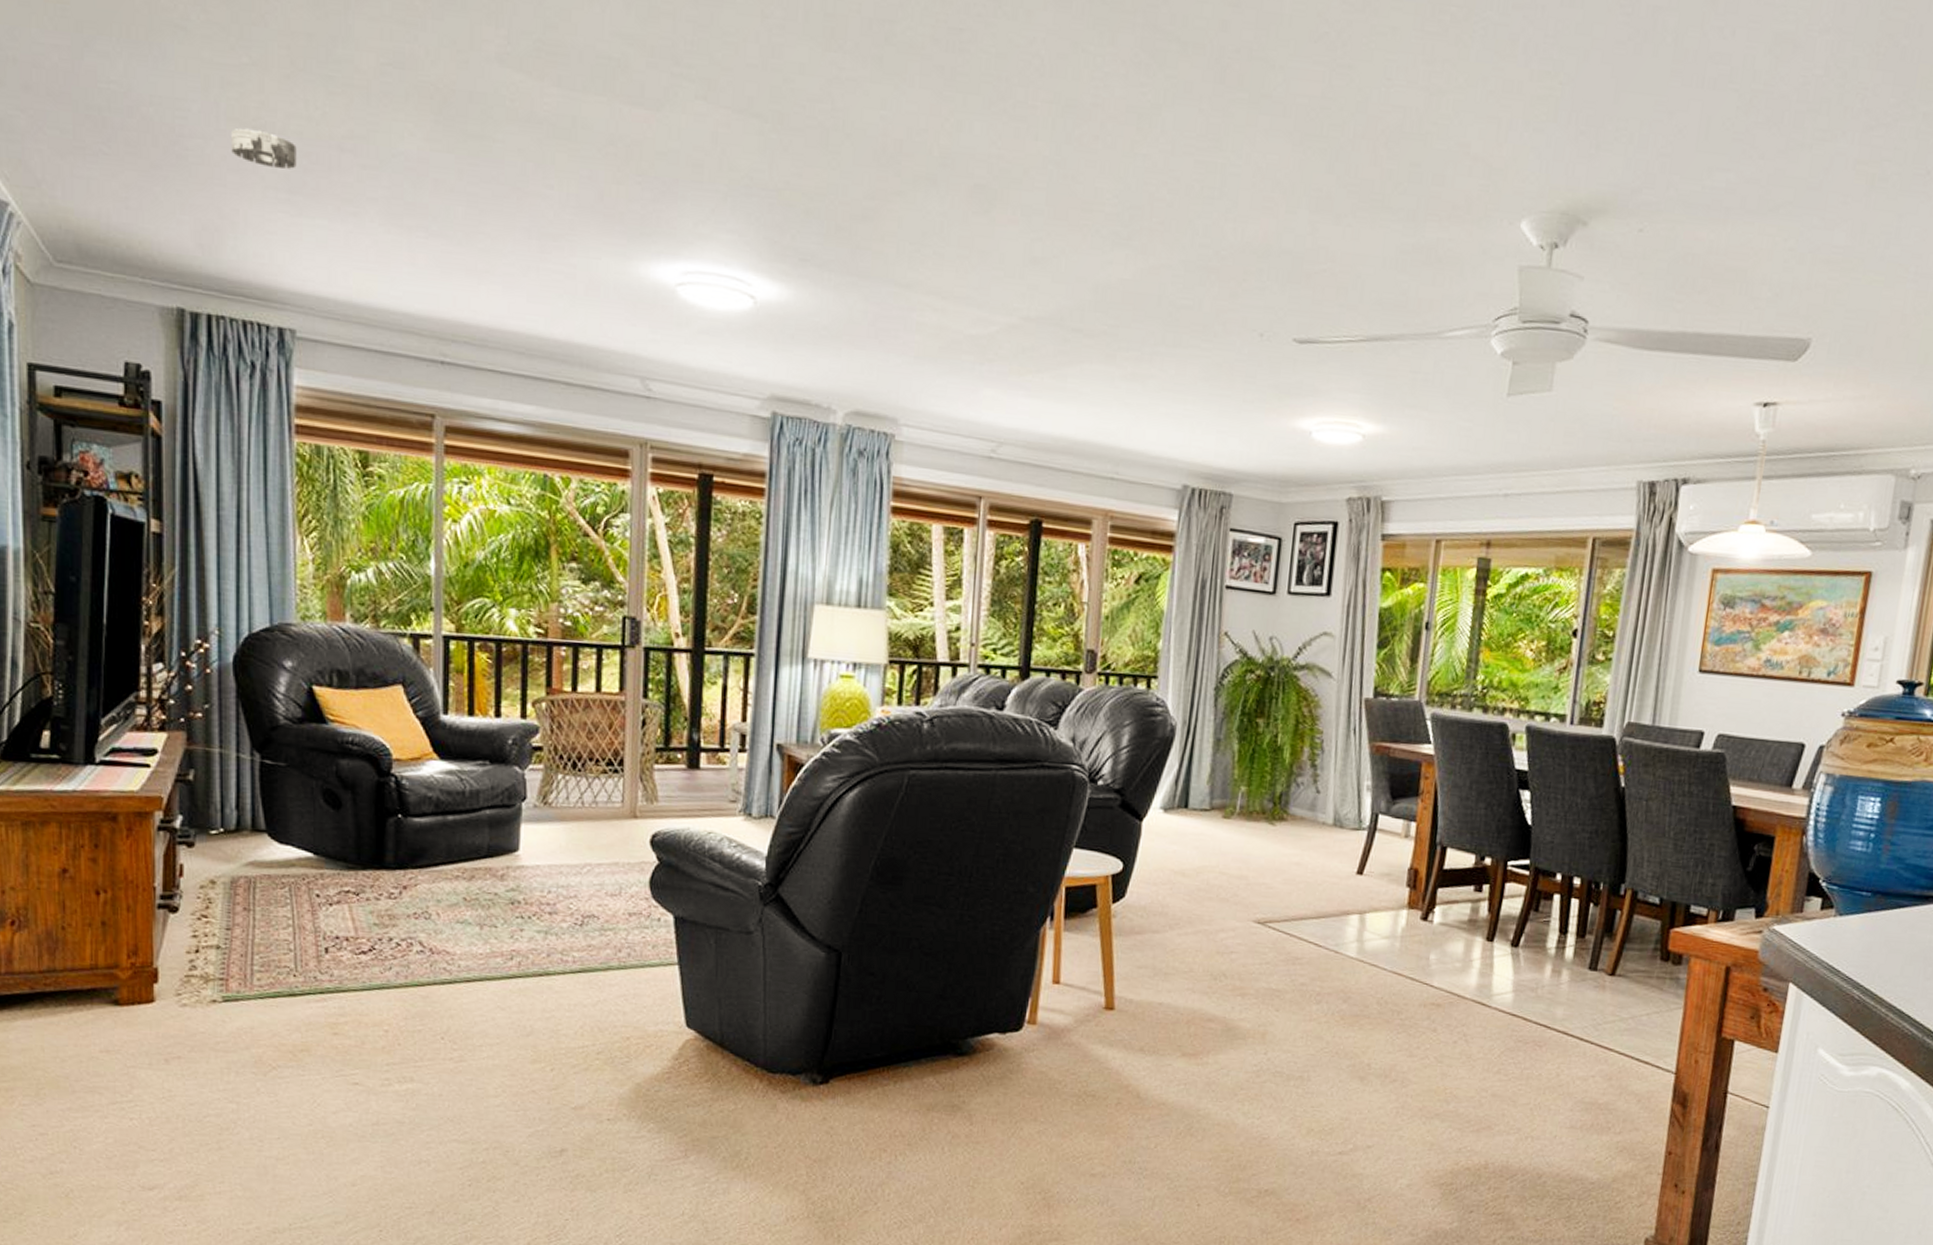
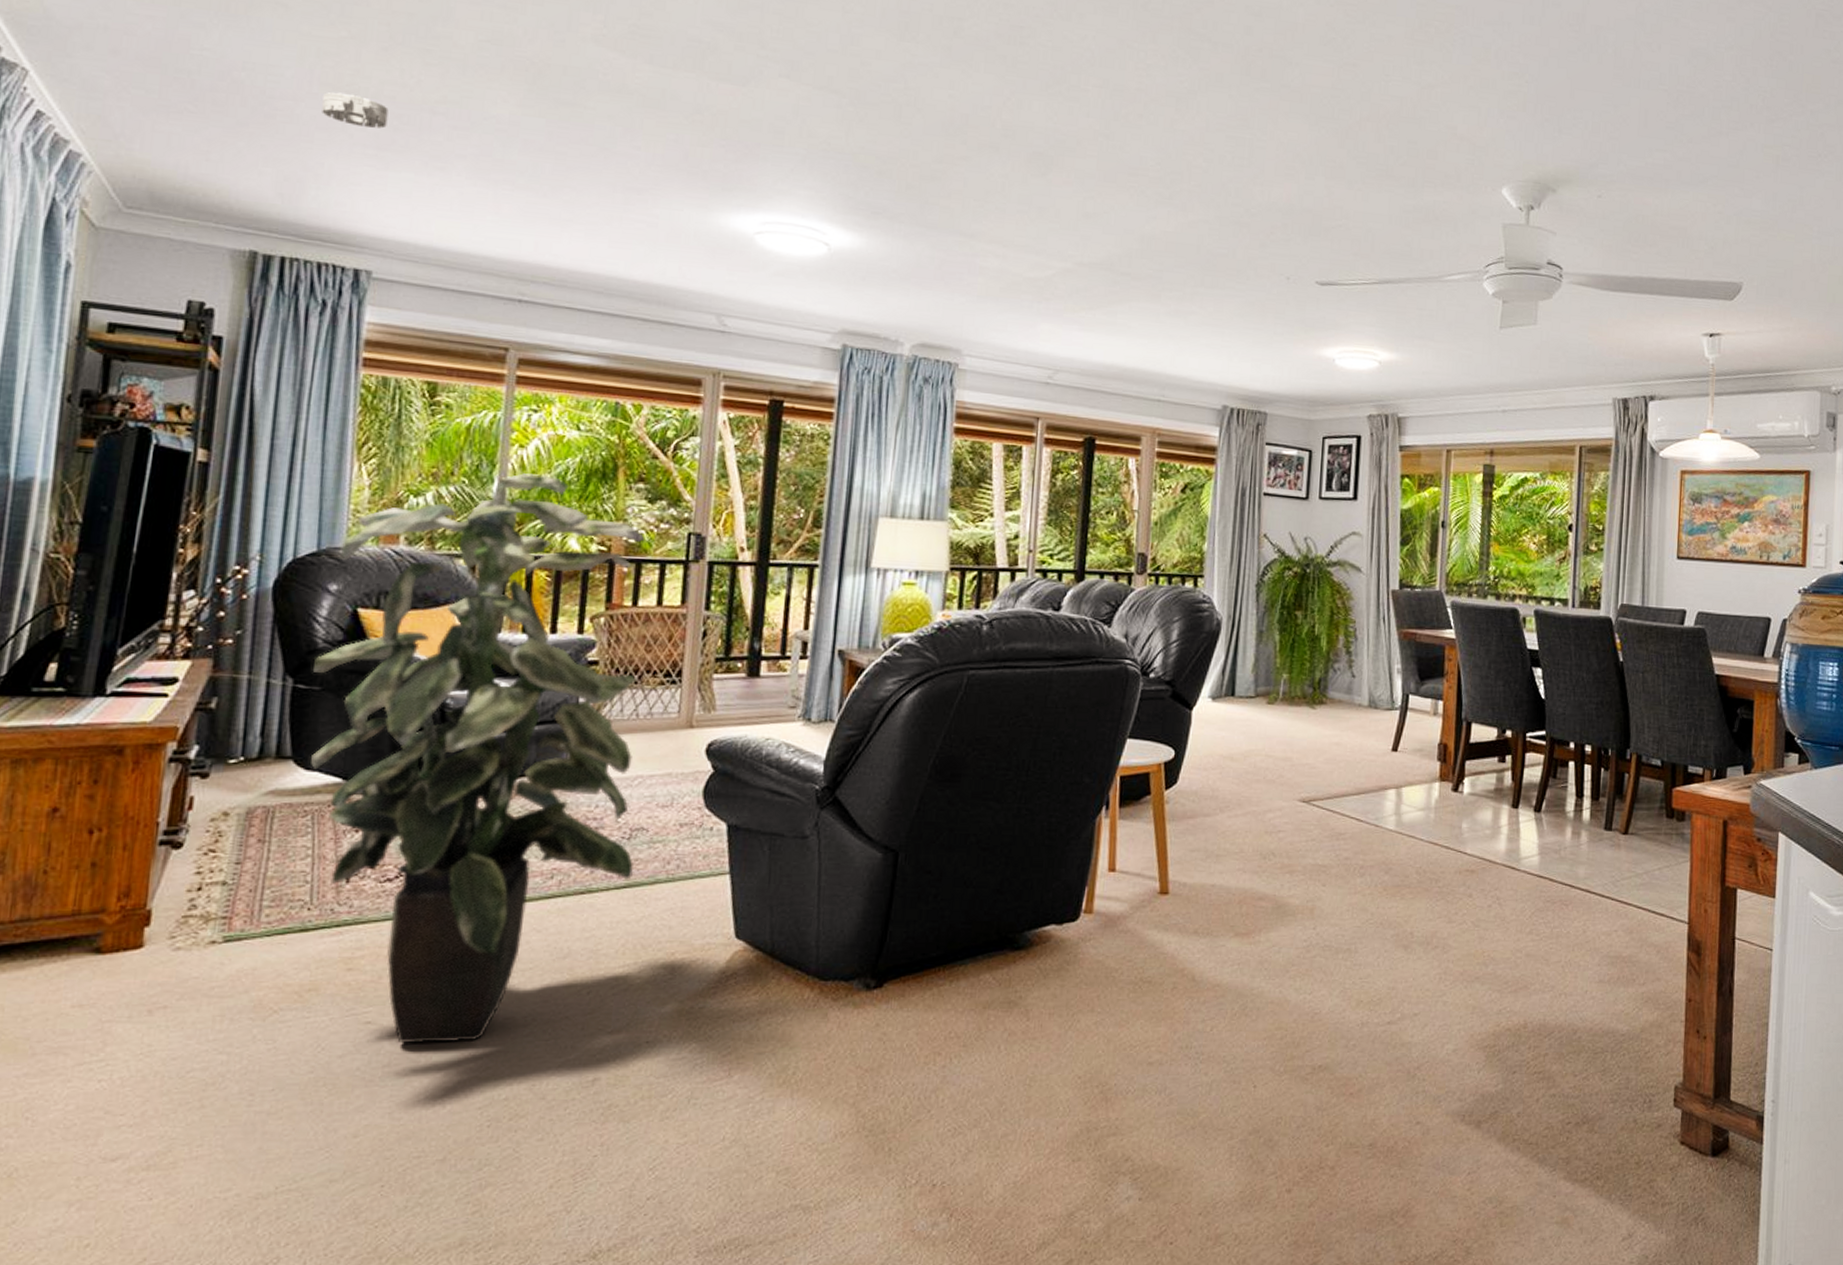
indoor plant: none [278,549,588,1107] -> present [311,473,644,1044]

